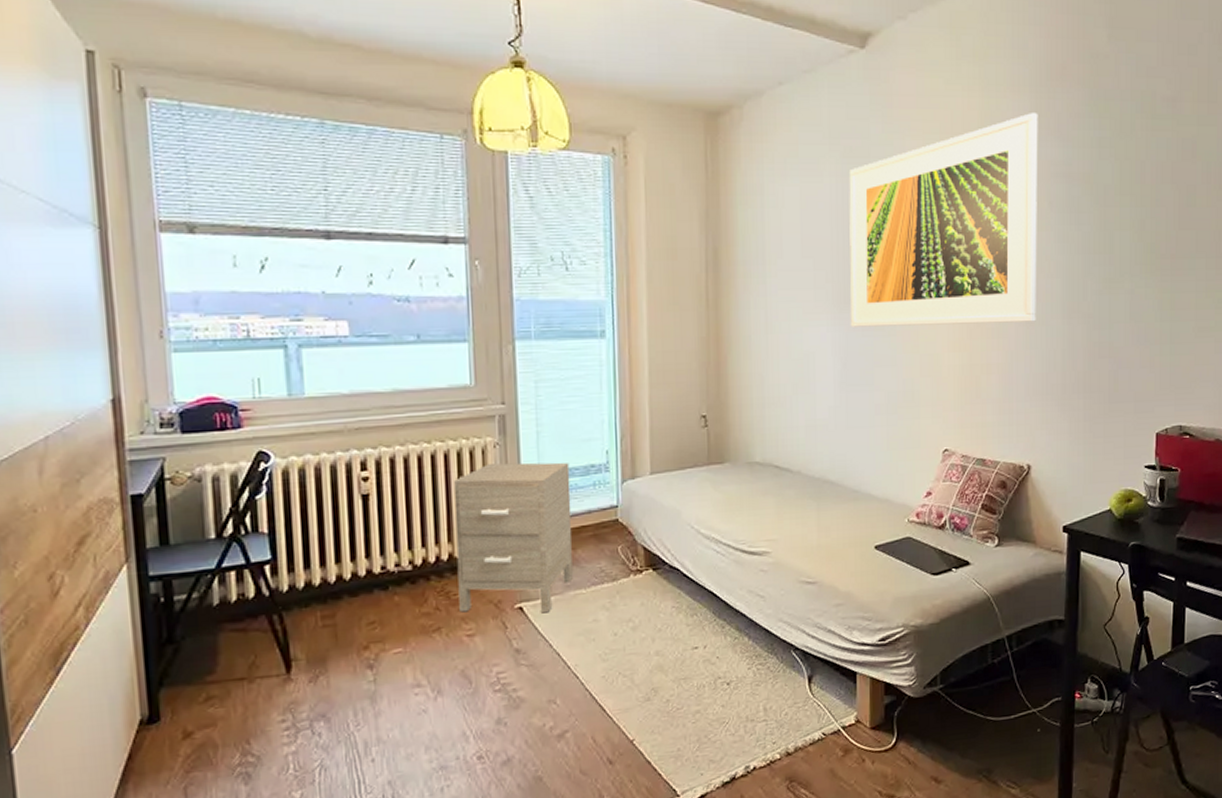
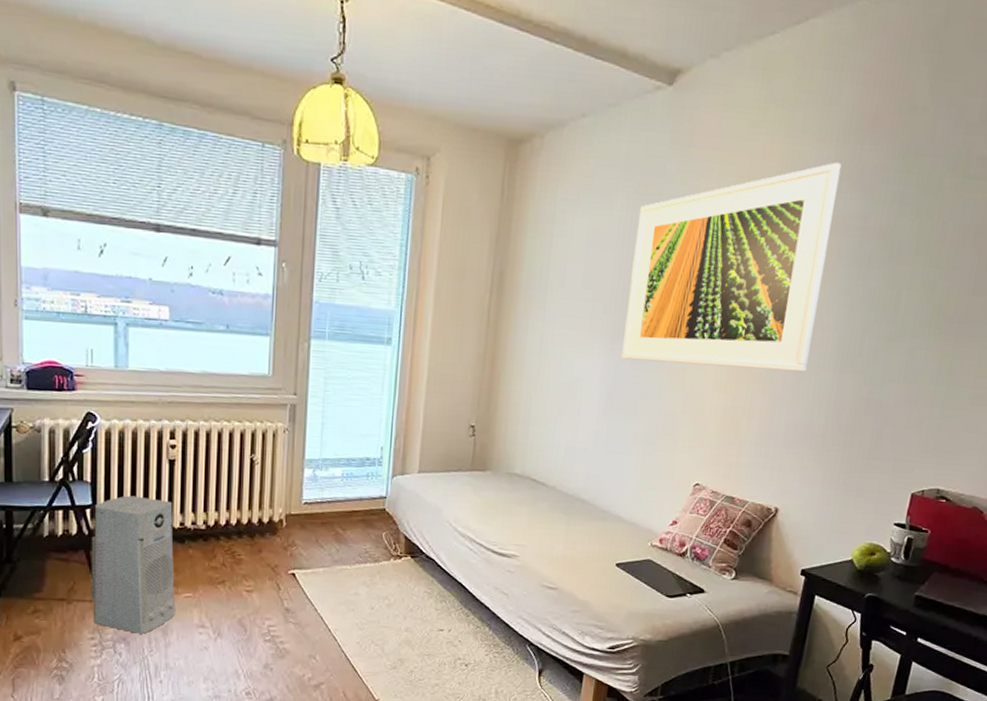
air purifier: none [273,541,384,706] -> present [91,495,176,634]
nightstand: present [453,462,573,613] -> none [242,446,348,582]

